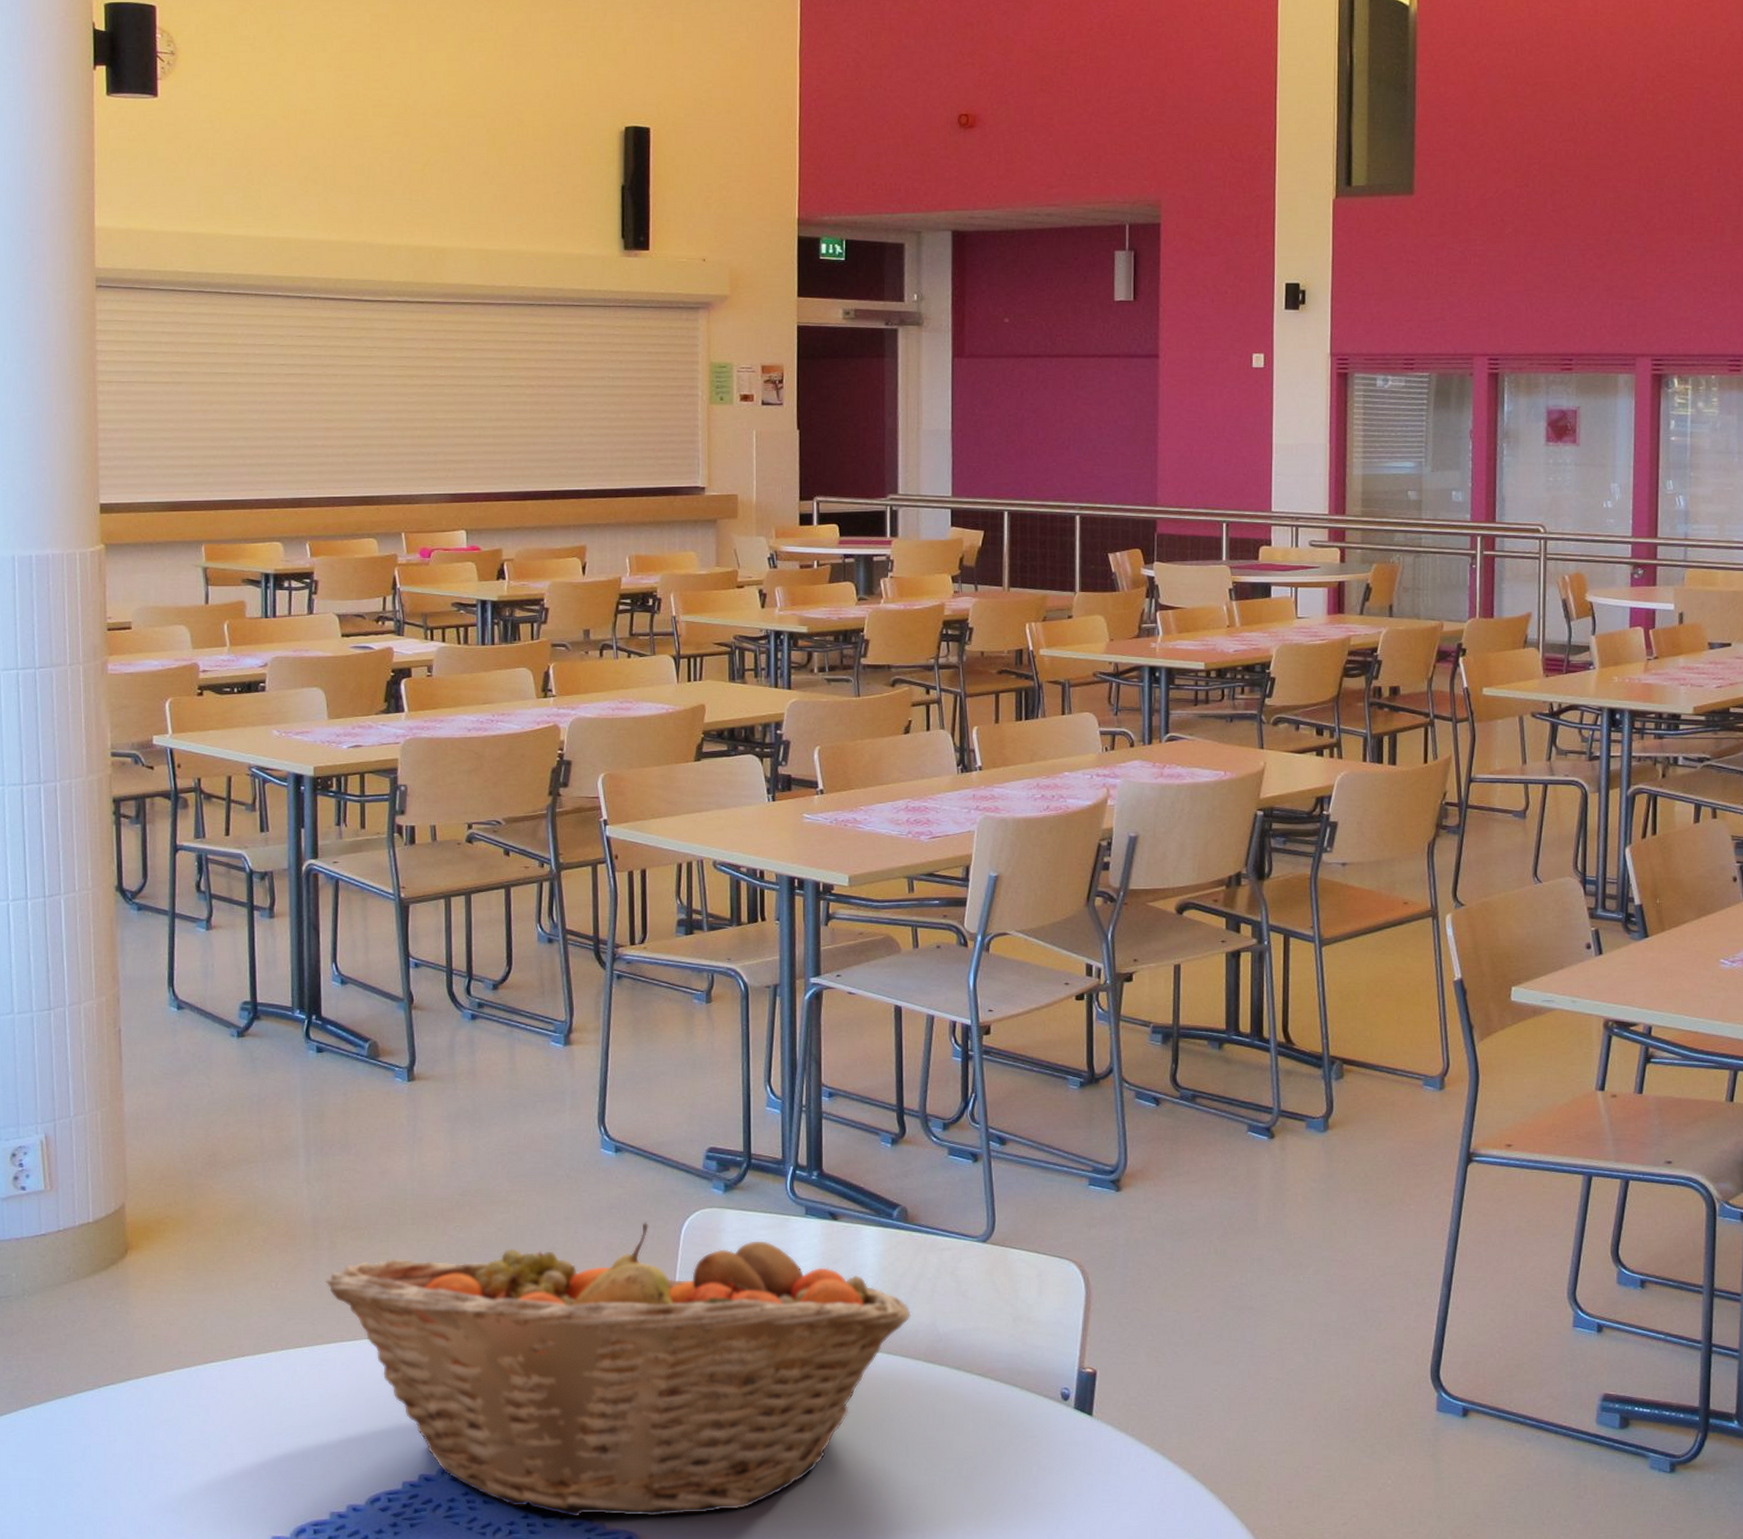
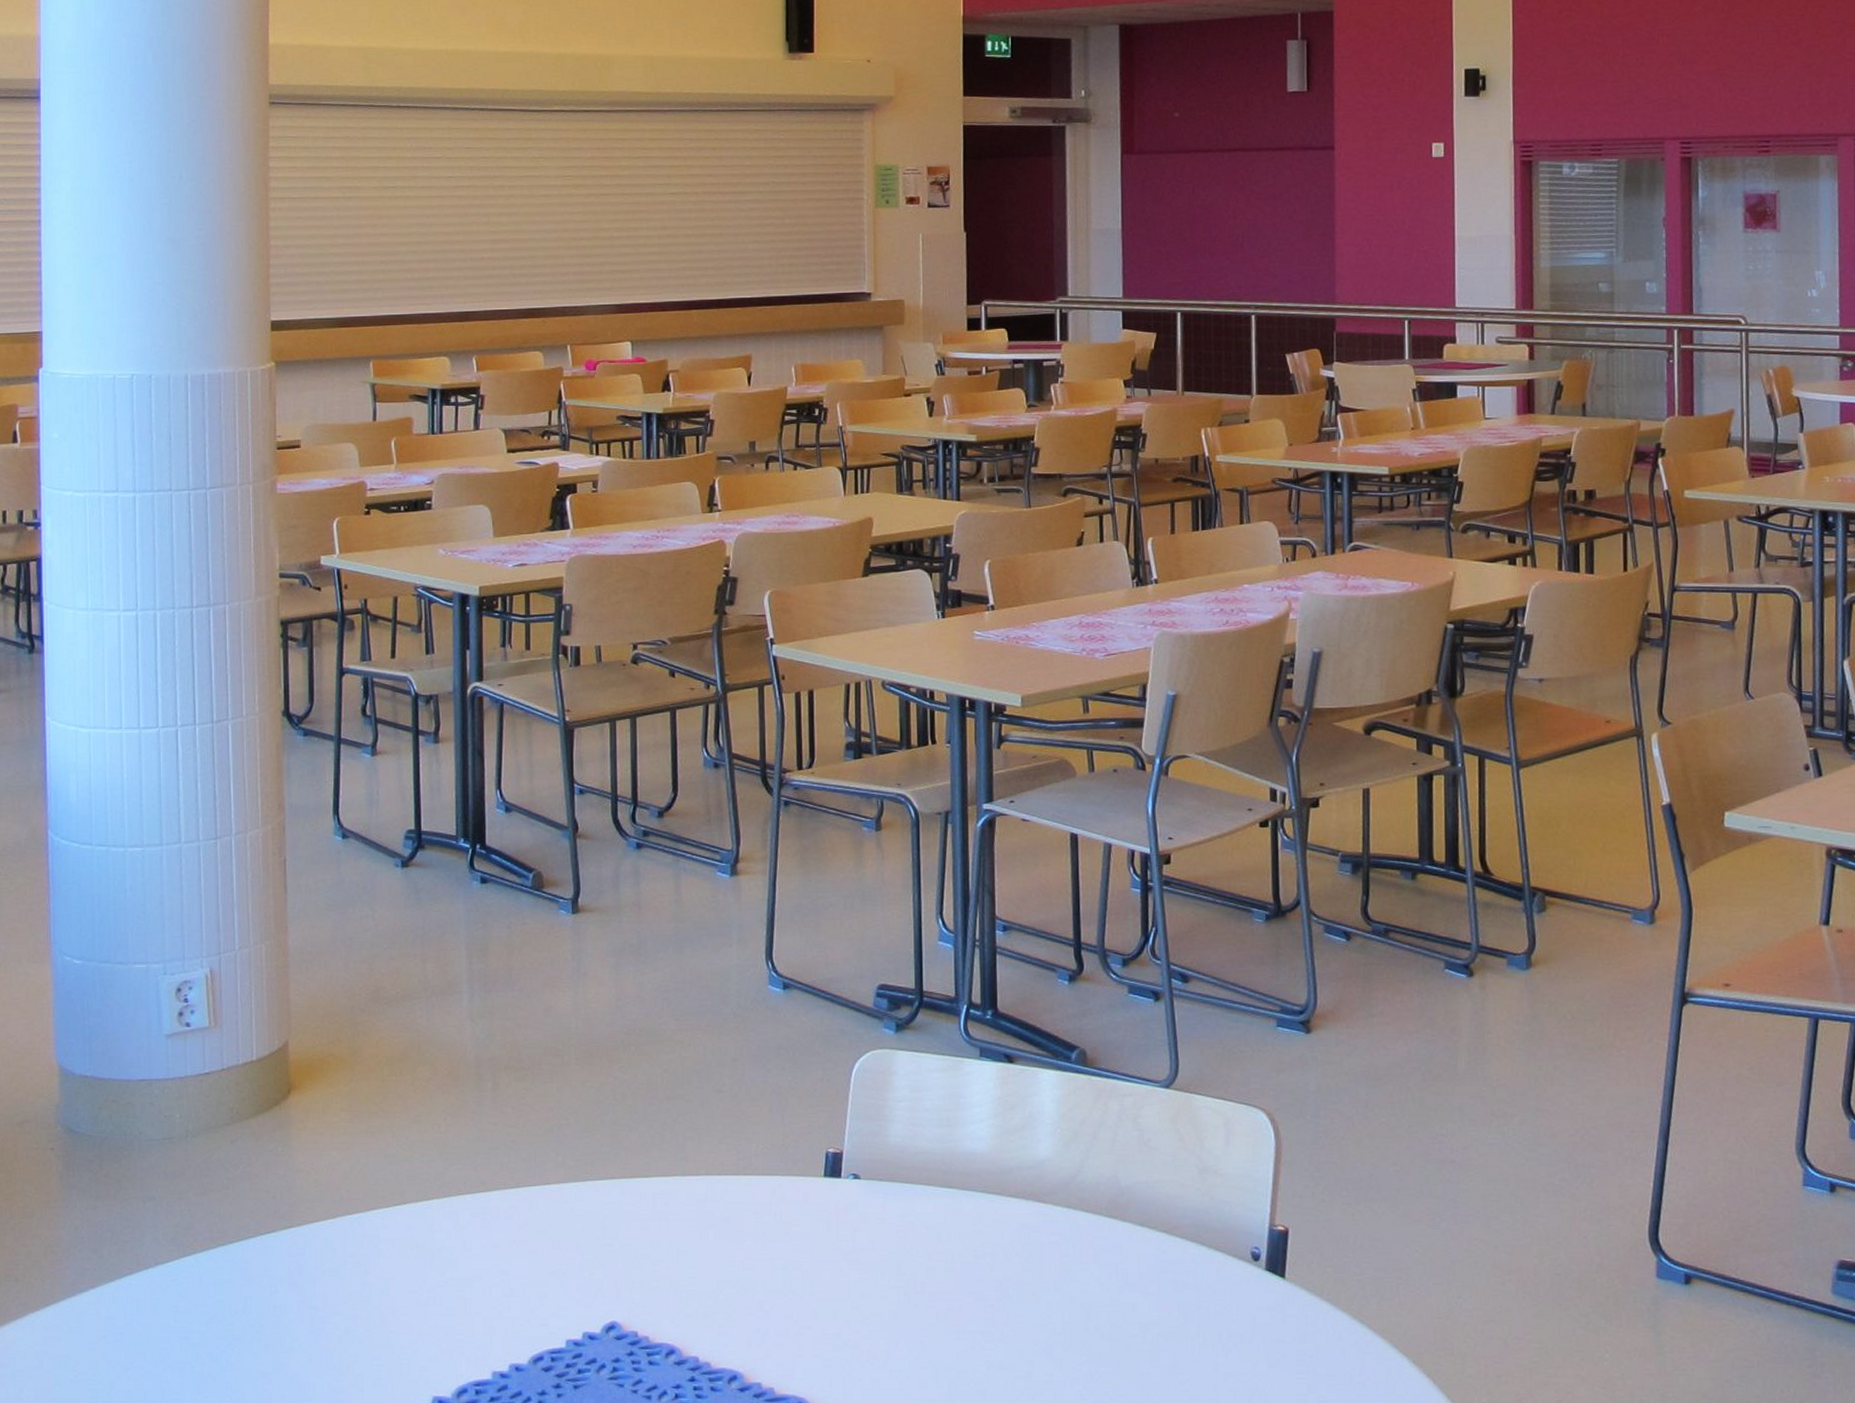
fruit basket: present [326,1222,911,1517] -> none [489,1064,1092,1382]

